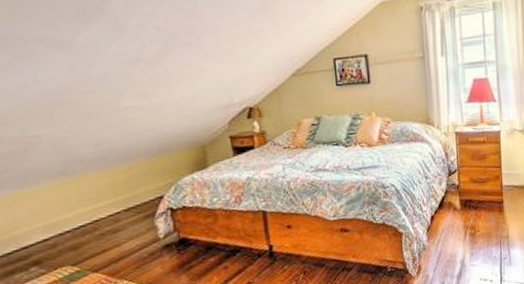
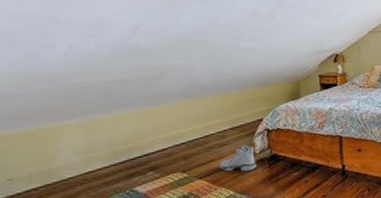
sneaker: none [116,227,163,262] -> present [219,144,256,172]

